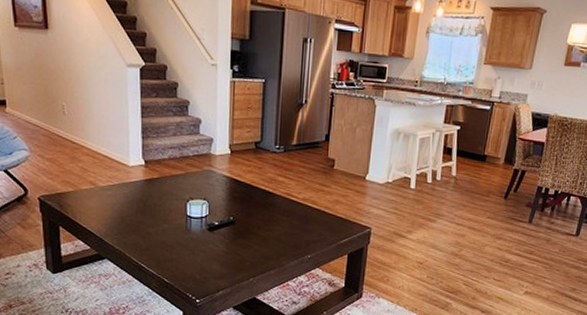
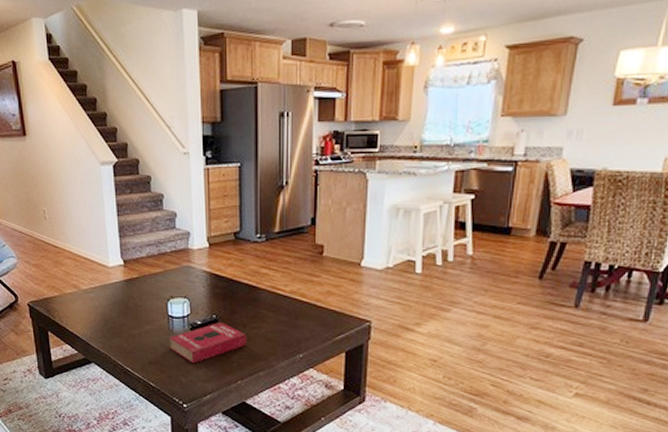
book: none [186,224,262,262] -> present [170,322,248,364]

